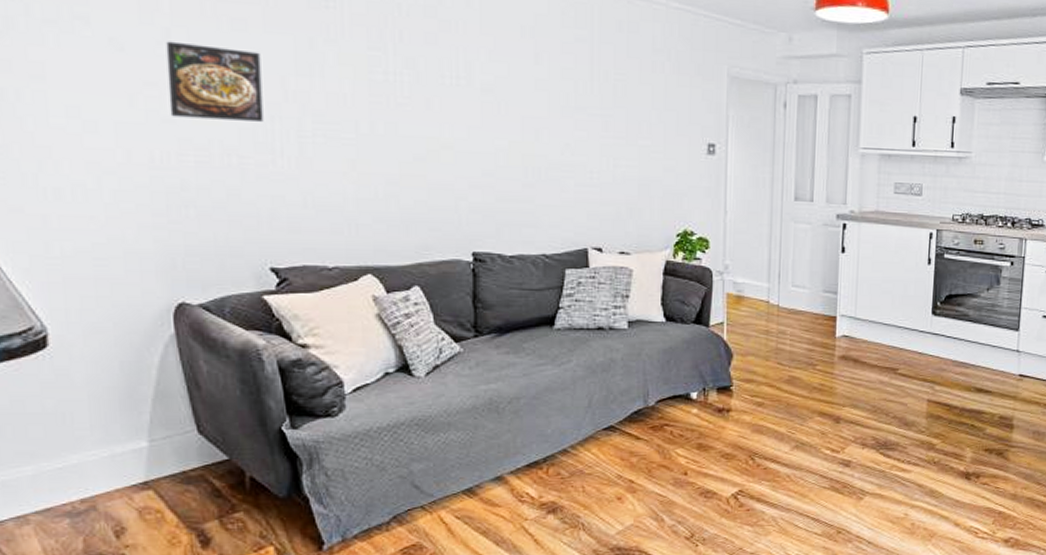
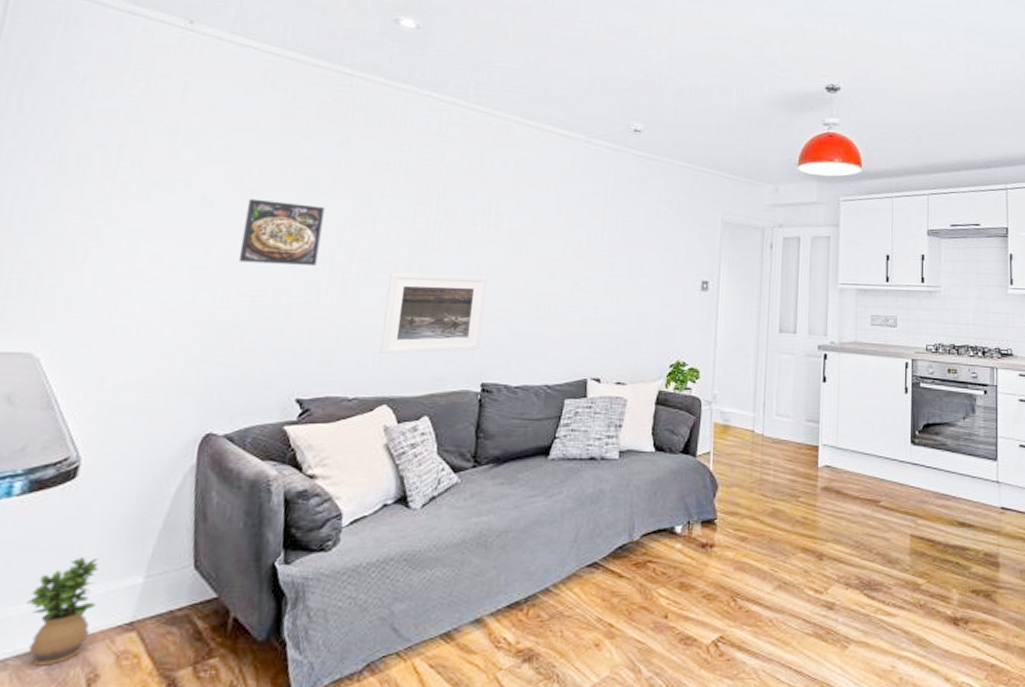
potted plant: none [31,423,105,521] -> present [26,557,99,666]
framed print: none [352,131,465,221] -> present [380,273,487,354]

